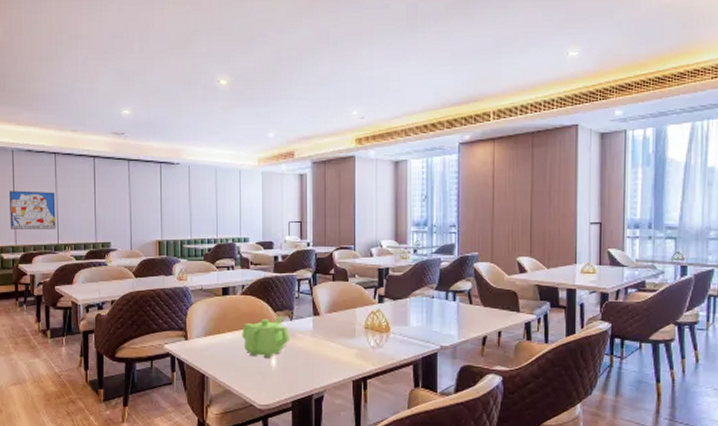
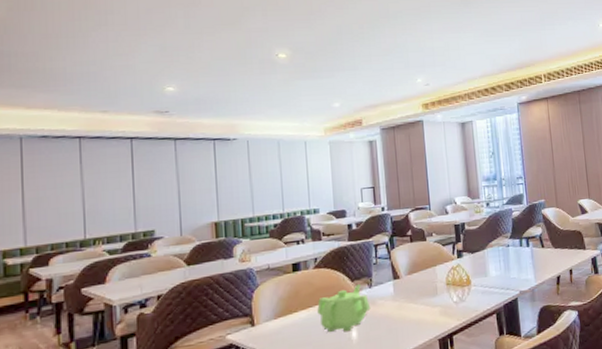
wall art: present [9,190,56,229] -> none [16,180,82,229]

